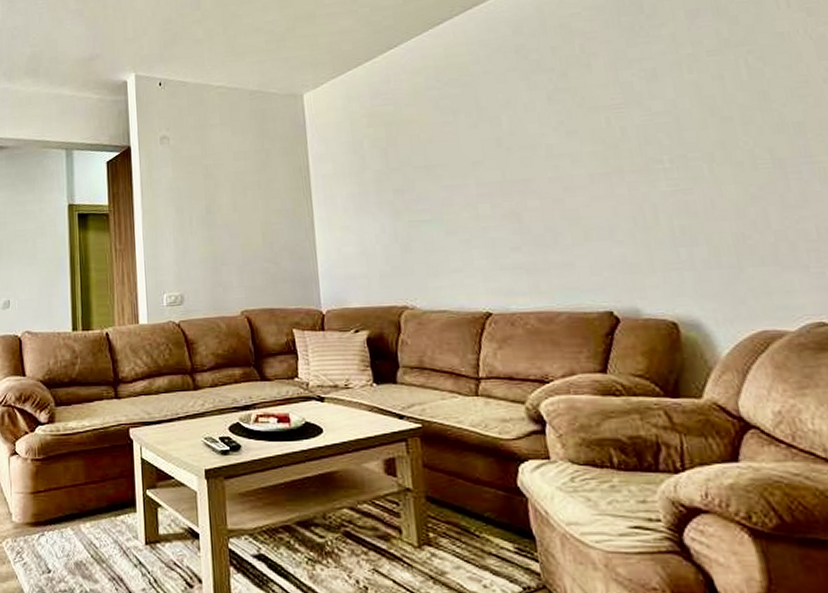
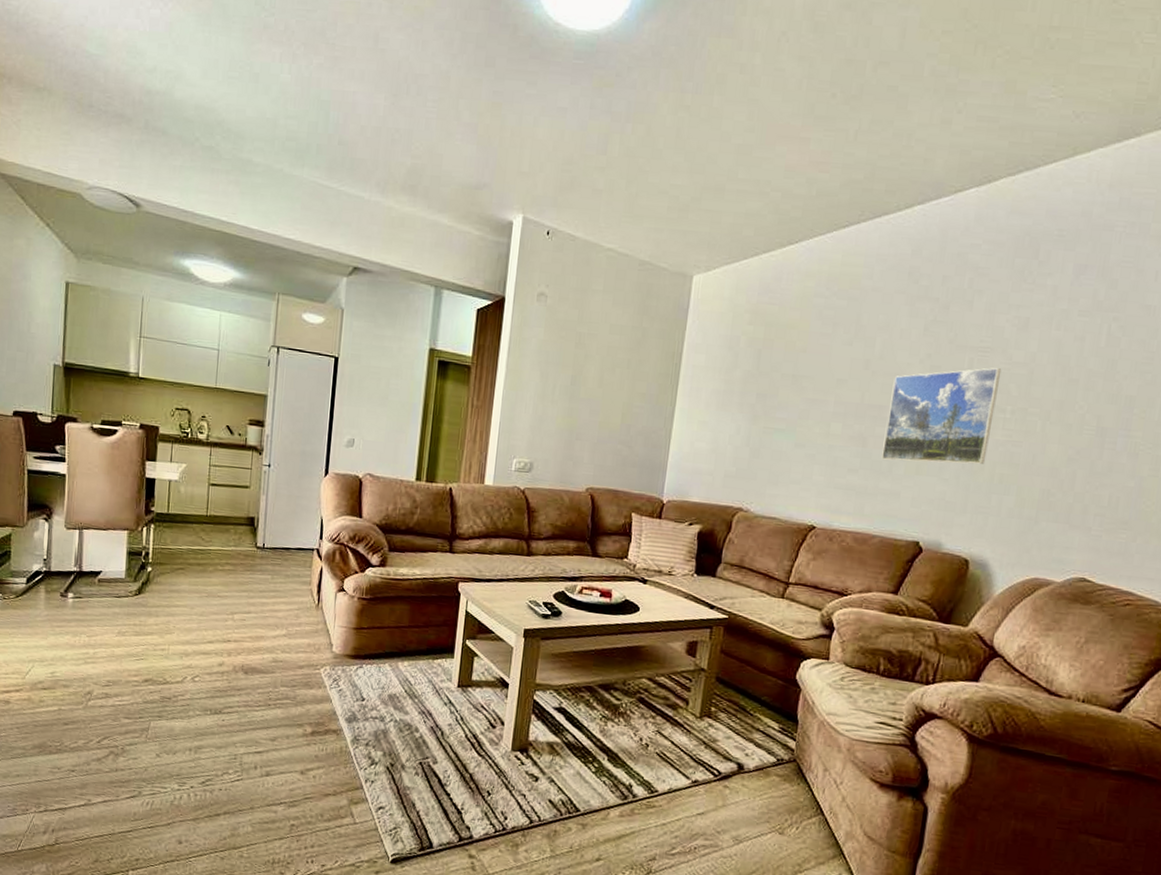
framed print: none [531,120,658,232] -> present [881,367,1002,464]

